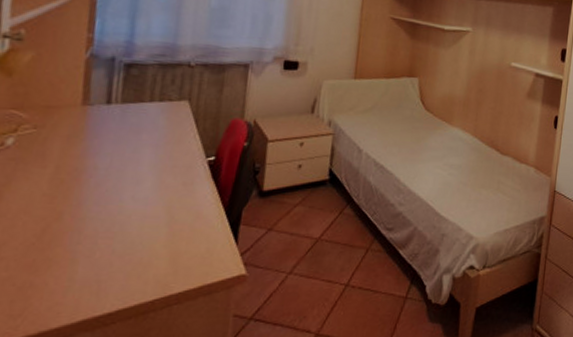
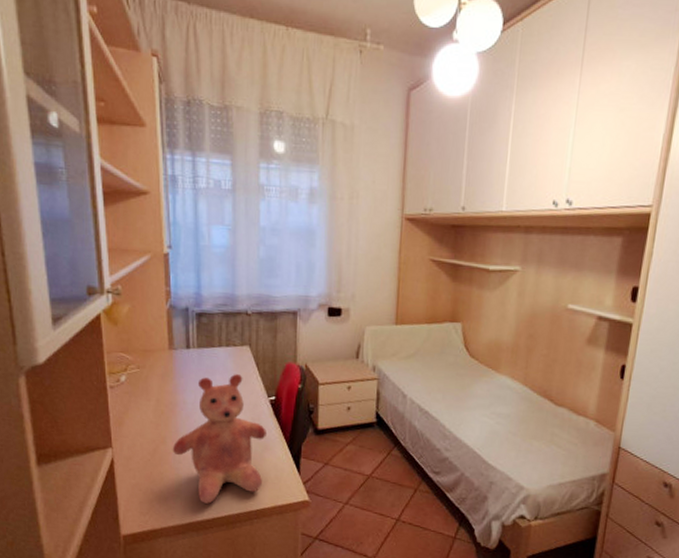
teddy bear: none [69,133,200,293] -> present [172,374,266,504]

